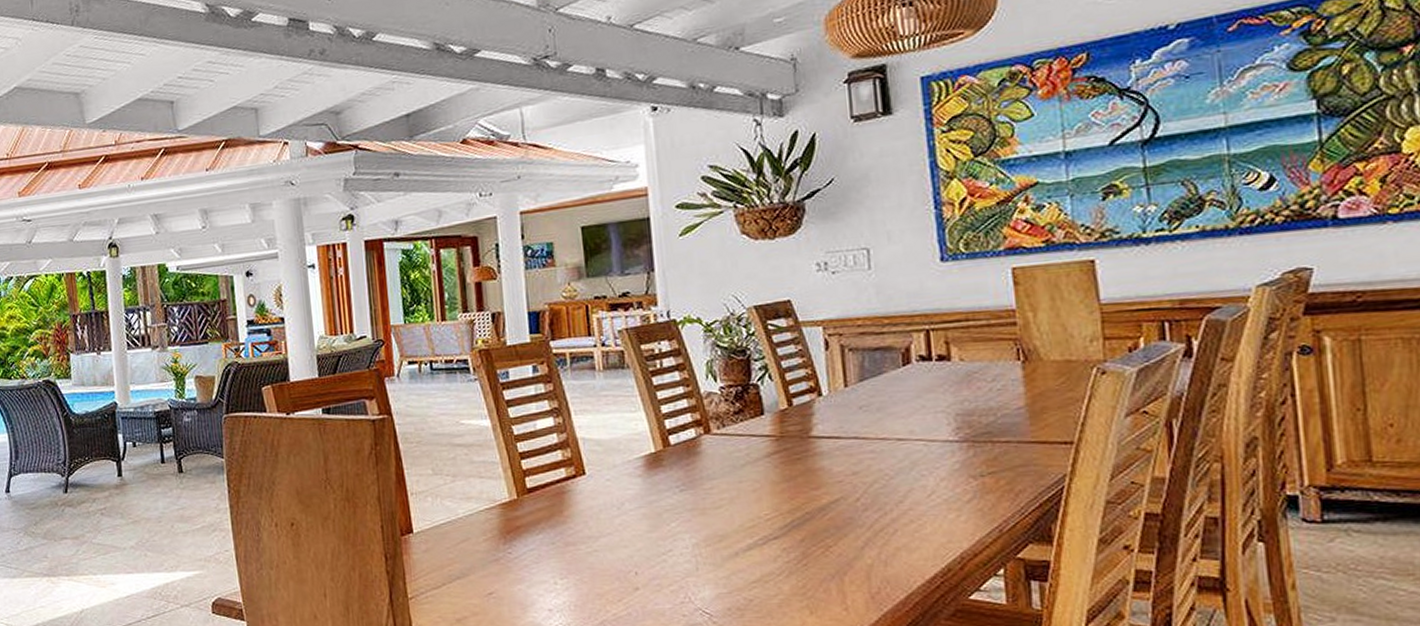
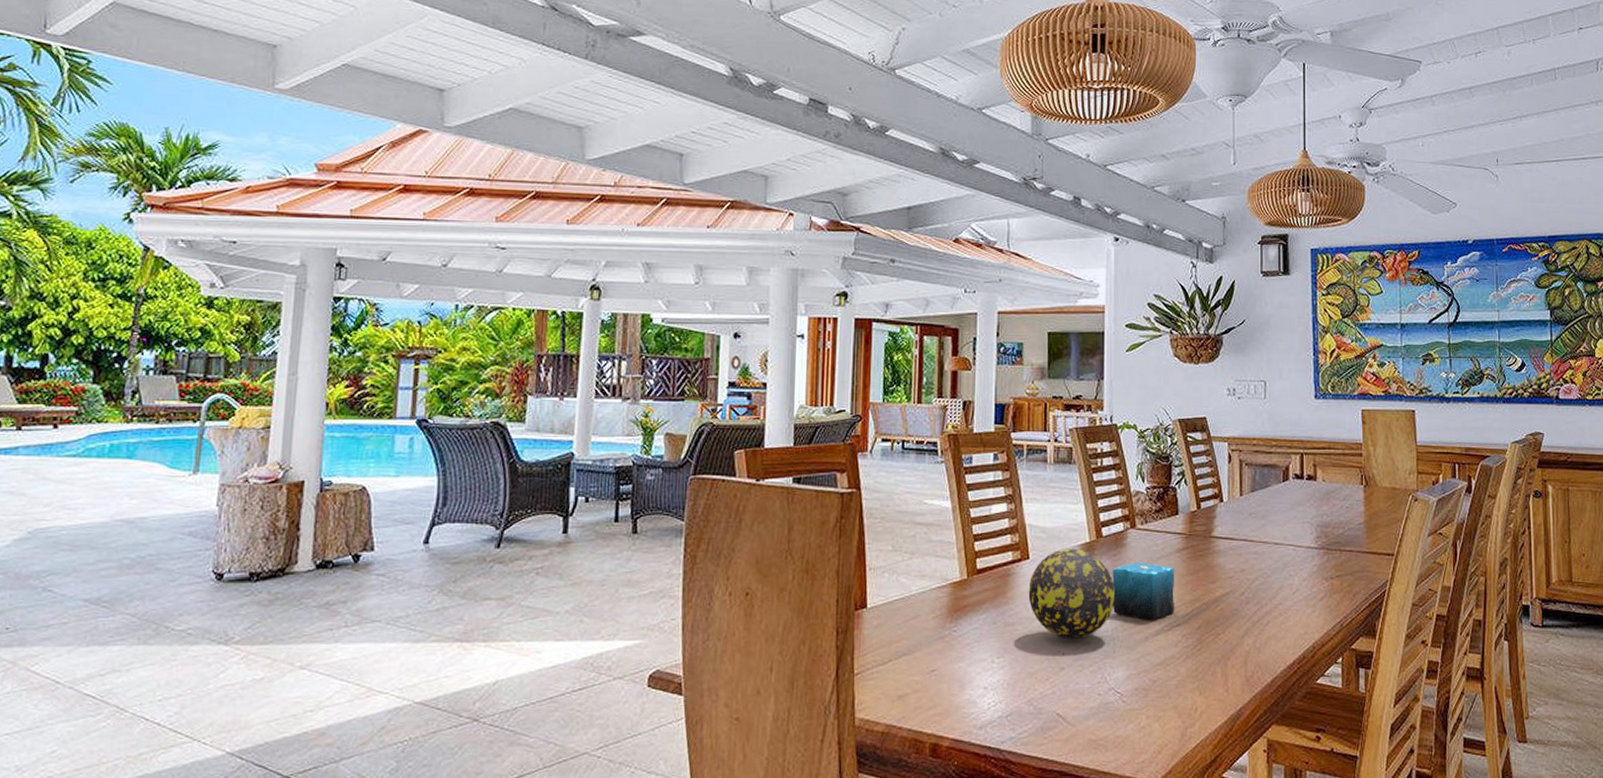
decorative ball: none [587,460,694,557] -> present [1028,549,1116,638]
candle: none [686,468,770,534] -> present [1112,560,1175,620]

